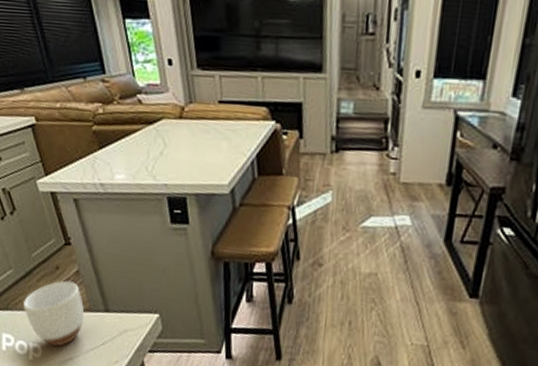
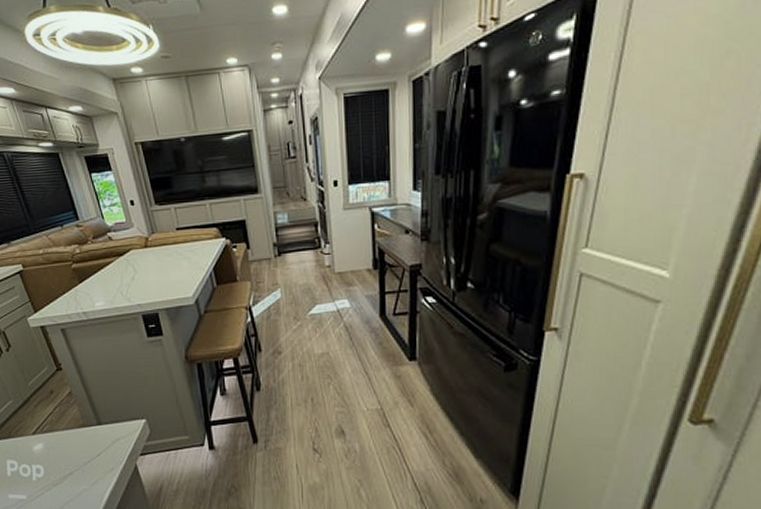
mug: present [24,280,85,347] -> none [24,402,80,464]

